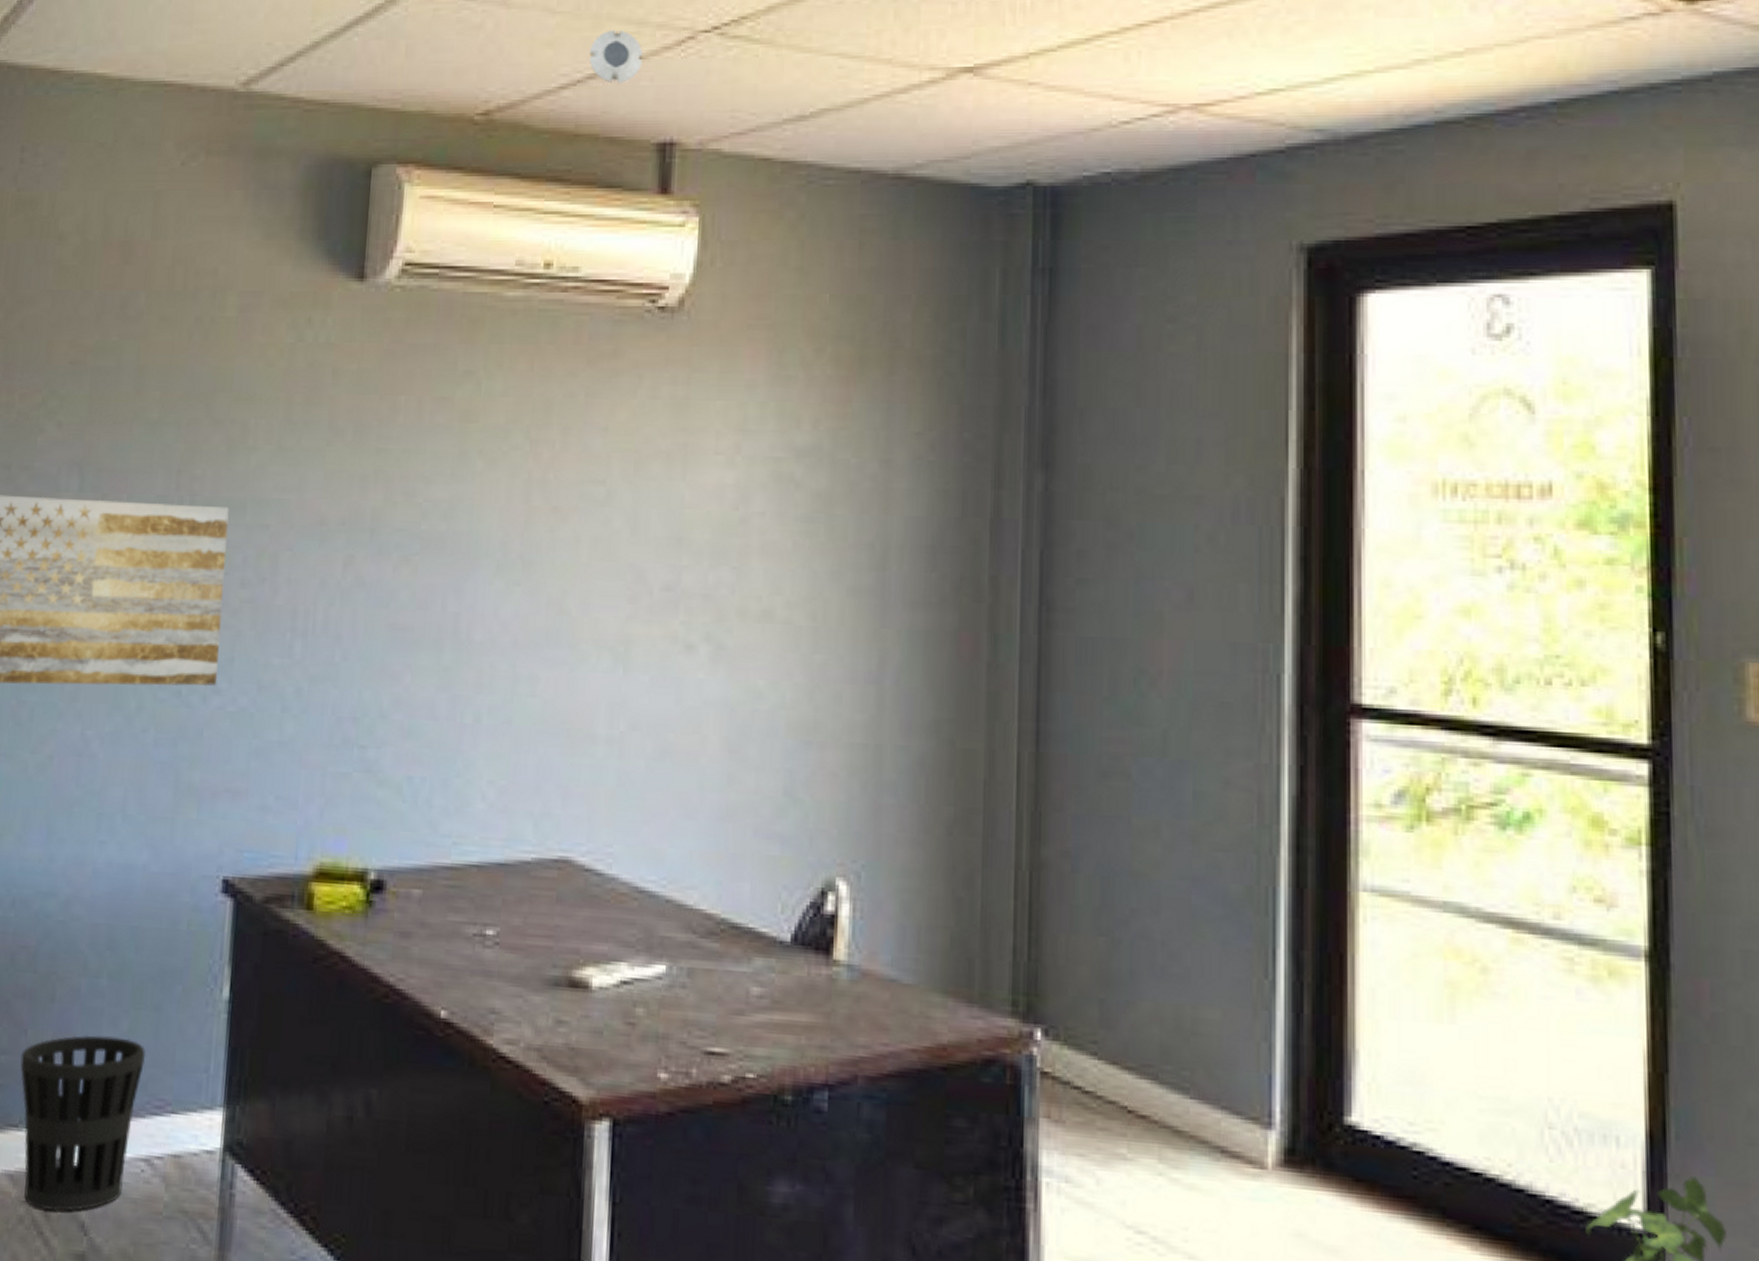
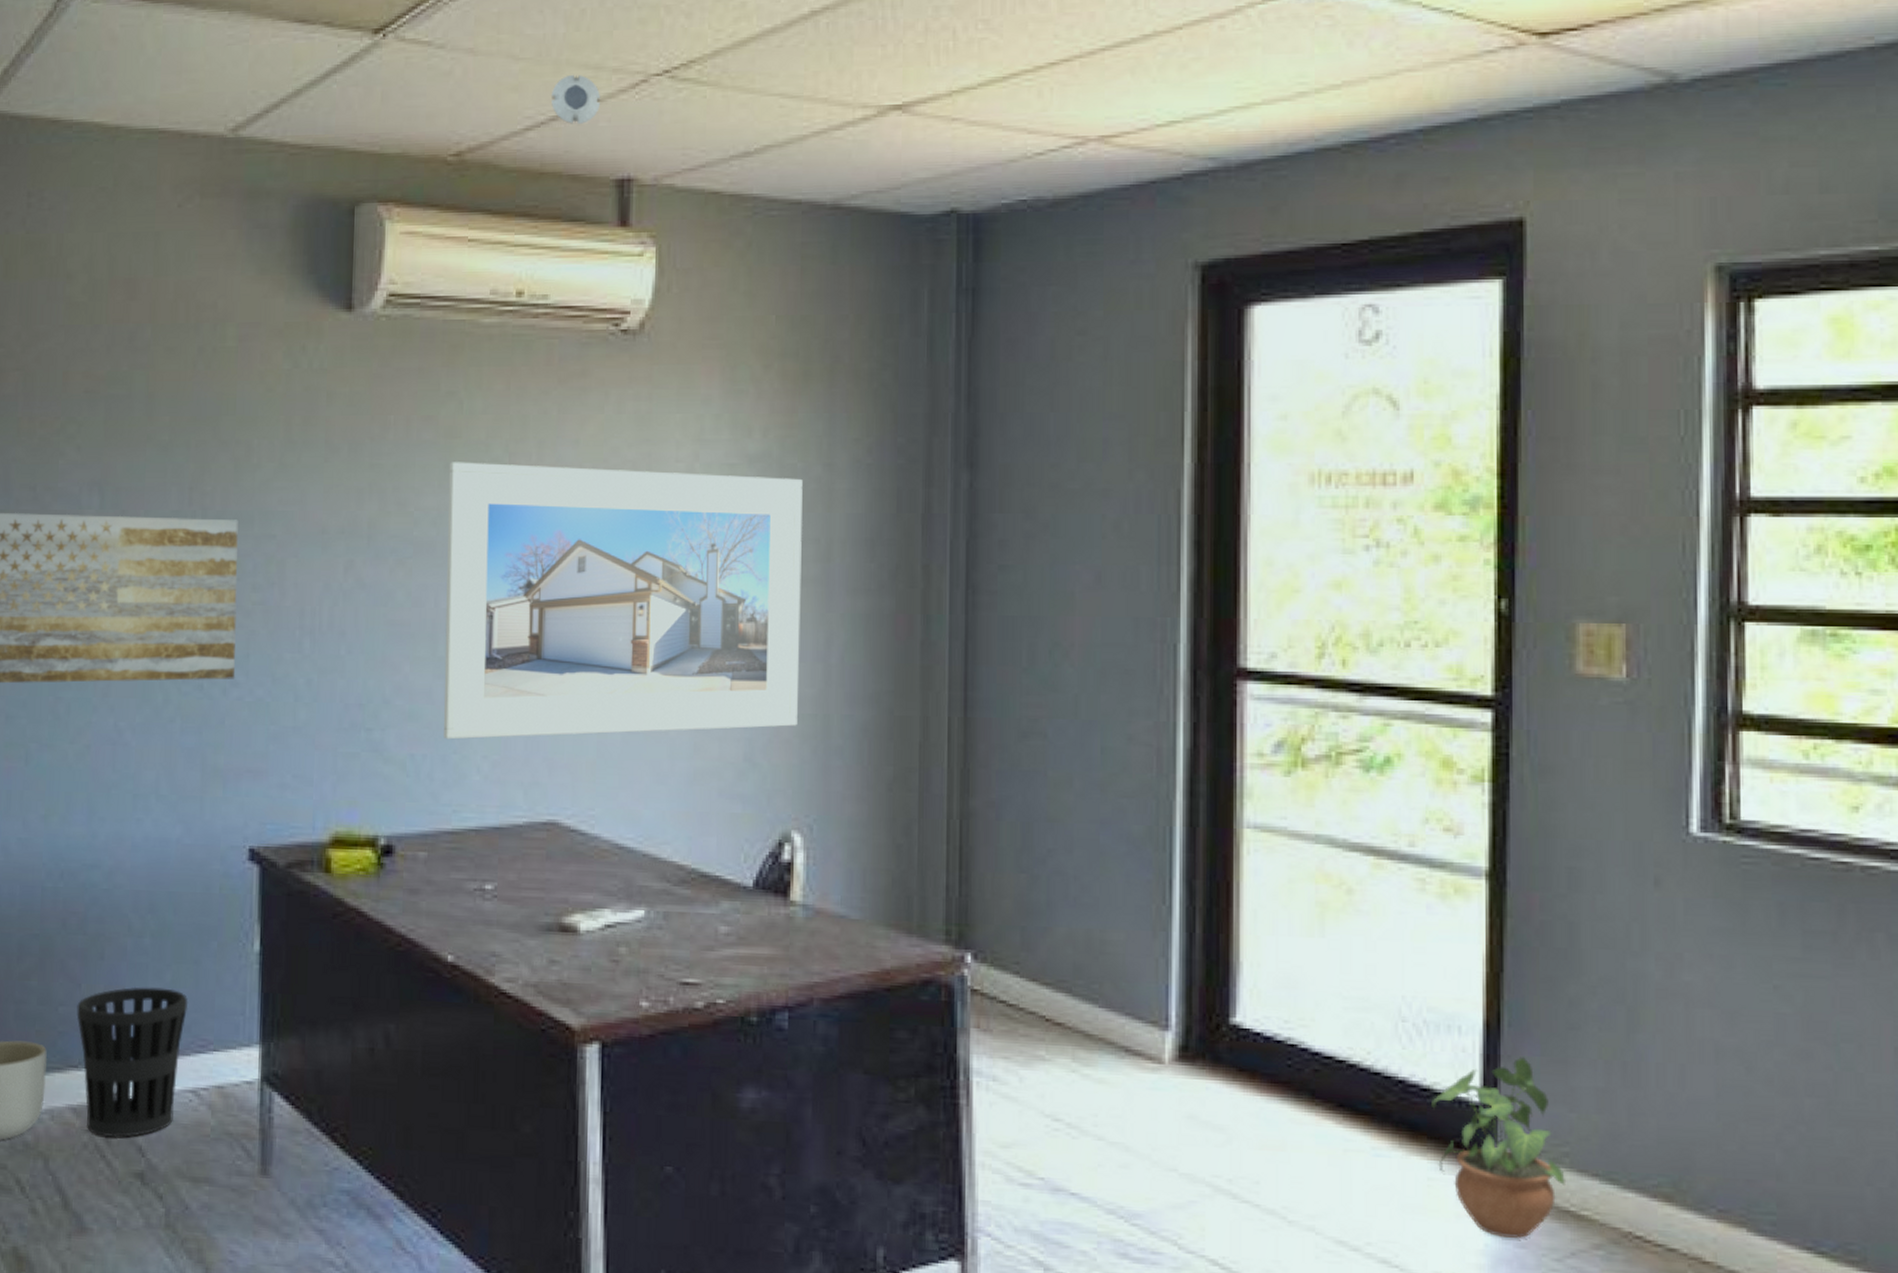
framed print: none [446,448,856,761] -> present [443,462,803,740]

